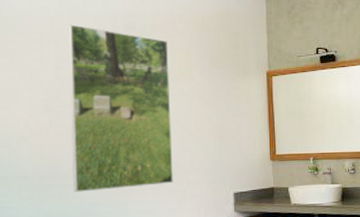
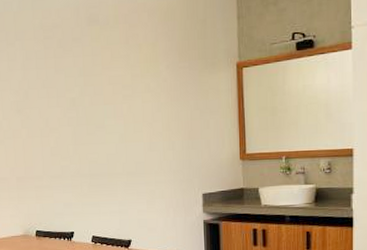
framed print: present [68,24,173,192] -> none [32,20,142,193]

